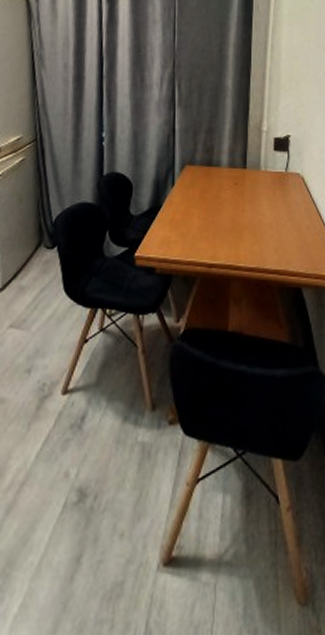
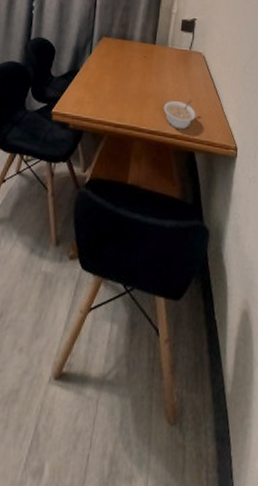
legume: none [261,228,299,263] -> present [163,100,196,130]

